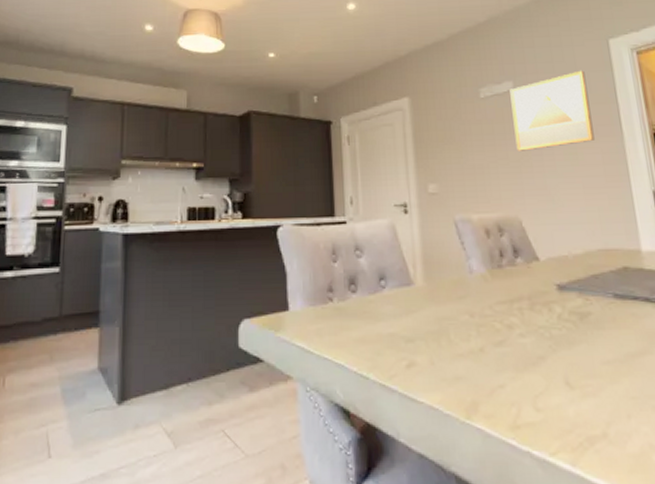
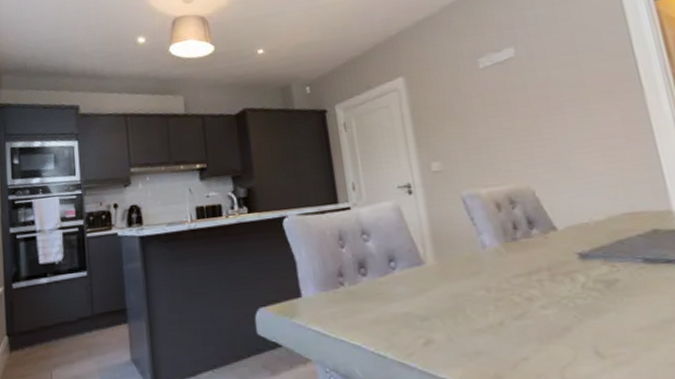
wall art: present [510,70,595,151] -> none [511,26,611,120]

